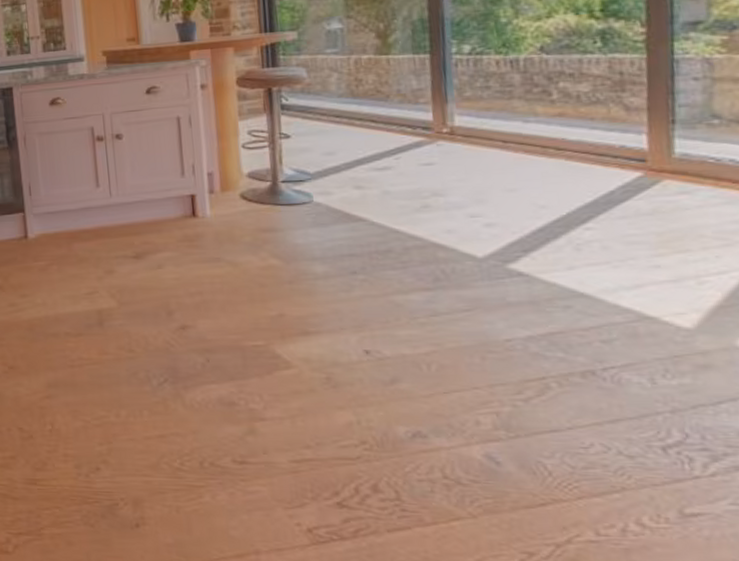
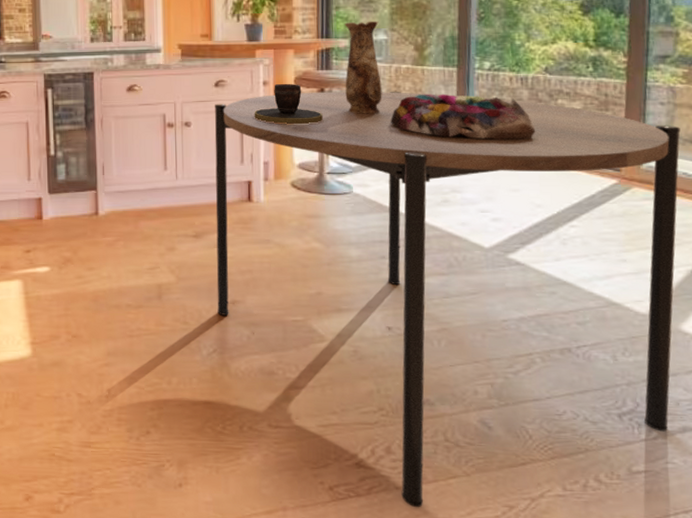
dining table: none [148,85,731,554] -> present [214,91,681,508]
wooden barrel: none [192,85,273,130] -> present [254,83,323,124]
vase: none [291,8,341,114] -> present [345,21,382,114]
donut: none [353,84,533,135] -> present [391,93,536,141]

